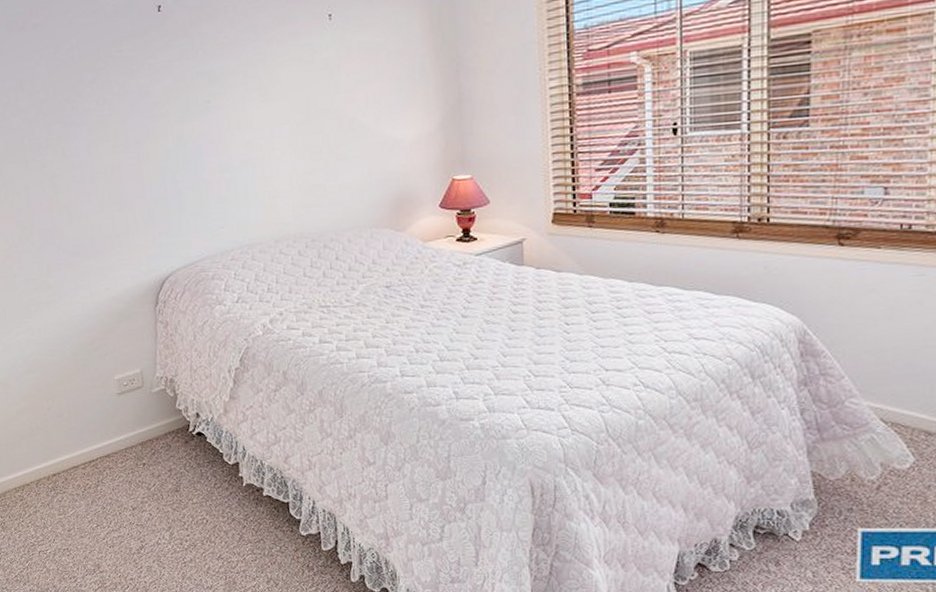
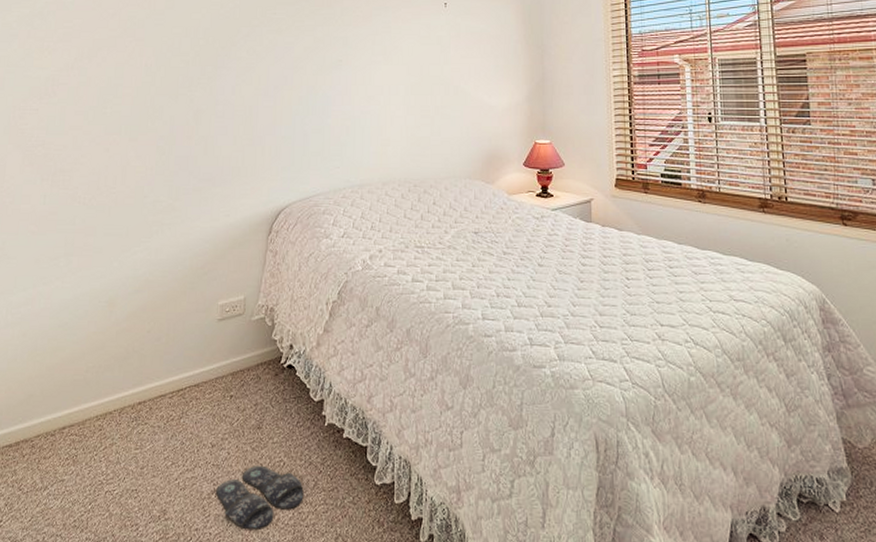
slippers: none [144,523,231,578] -> present [216,465,304,530]

